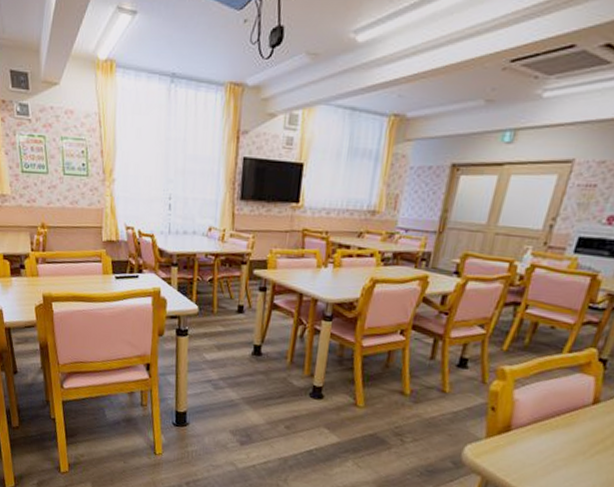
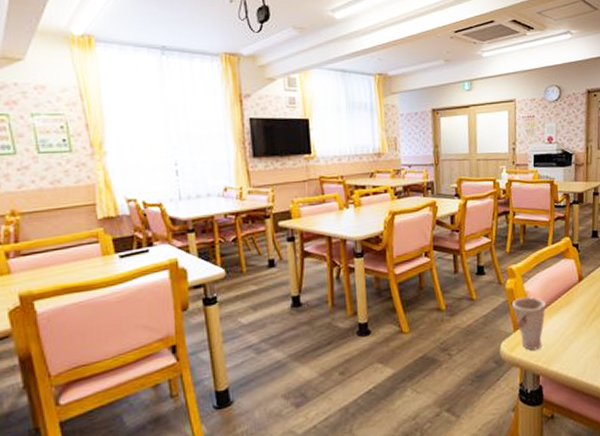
cup: none [491,404,537,465] -> present [511,297,546,350]

